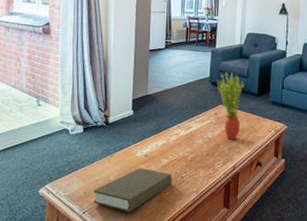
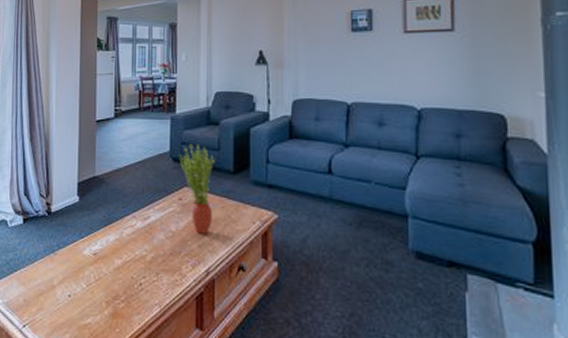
book: present [93,168,173,212] -> none [34,270,128,329]

